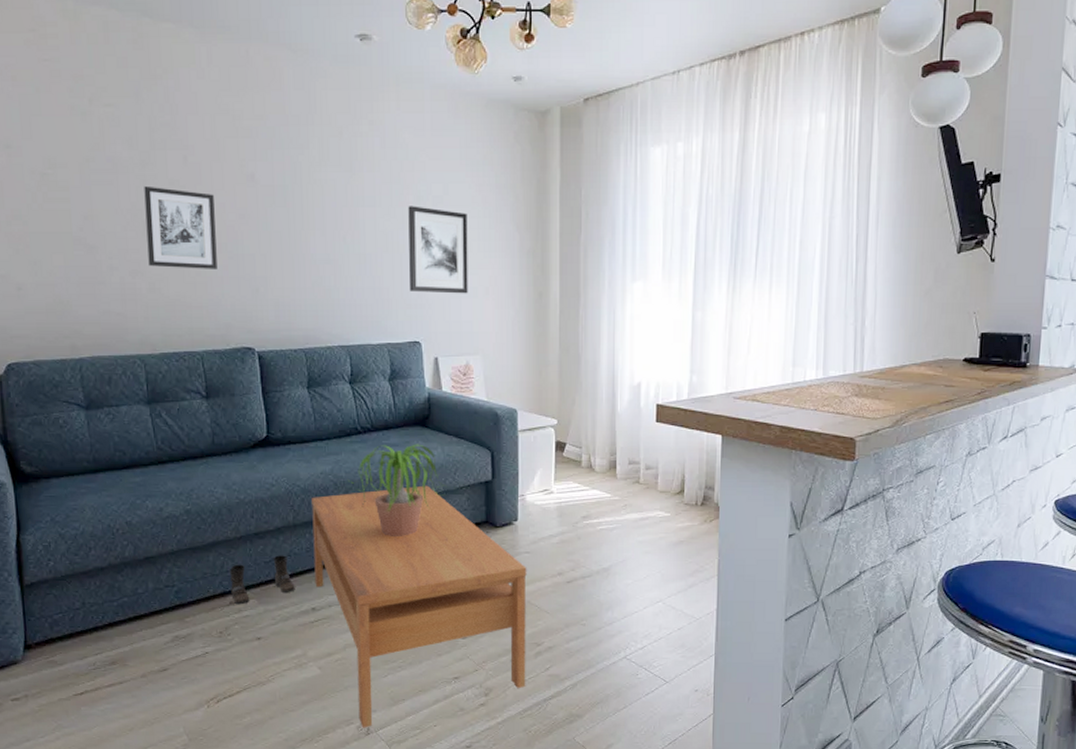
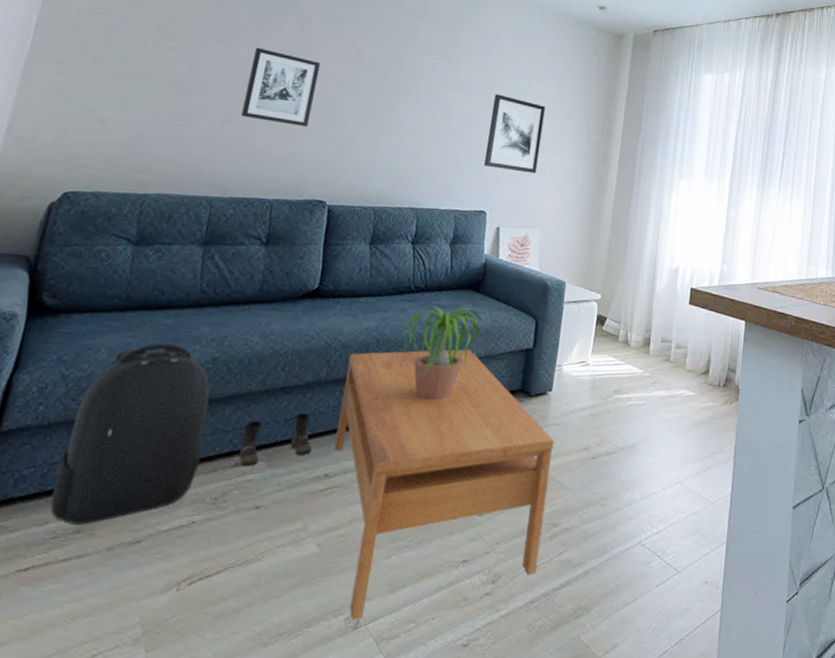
backpack: none [81,499,199,658] -> present [50,342,210,525]

